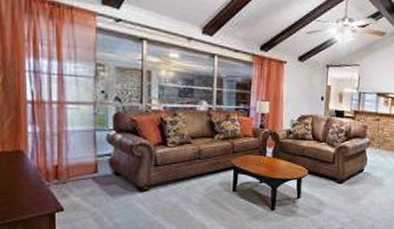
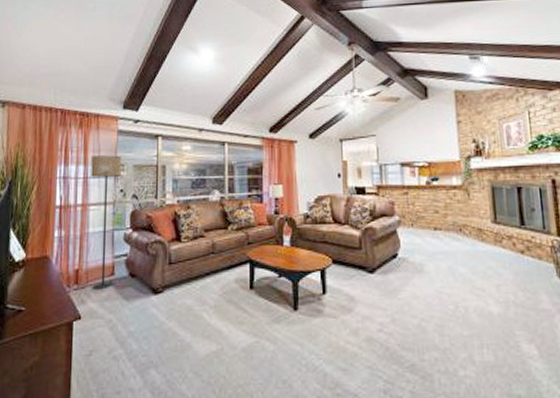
floor lamp: none [66,52,102,186] -> present [91,155,122,290]

